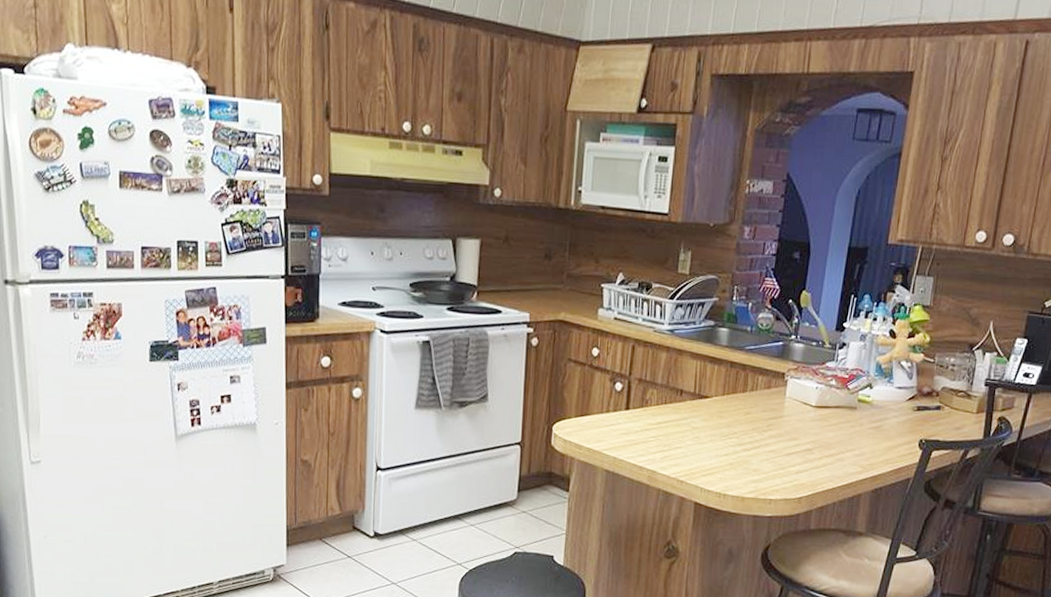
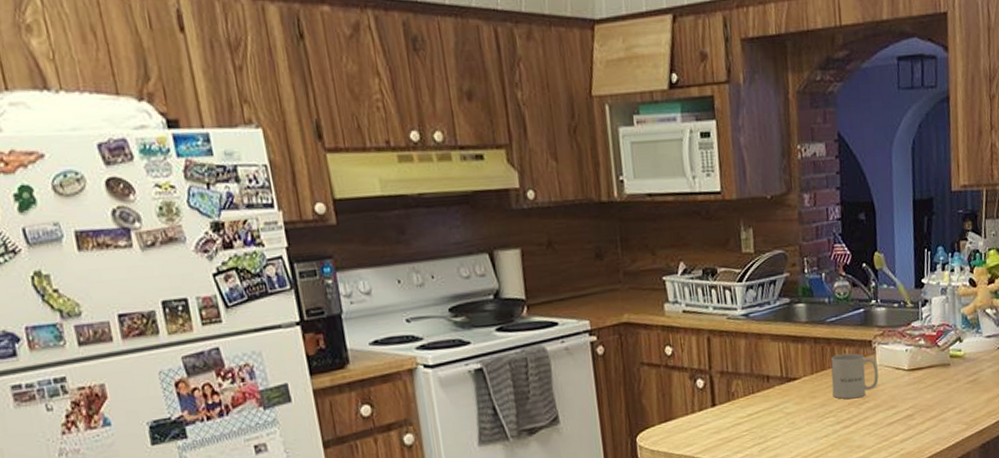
mug: none [739,381,787,425] -> present [830,353,879,400]

